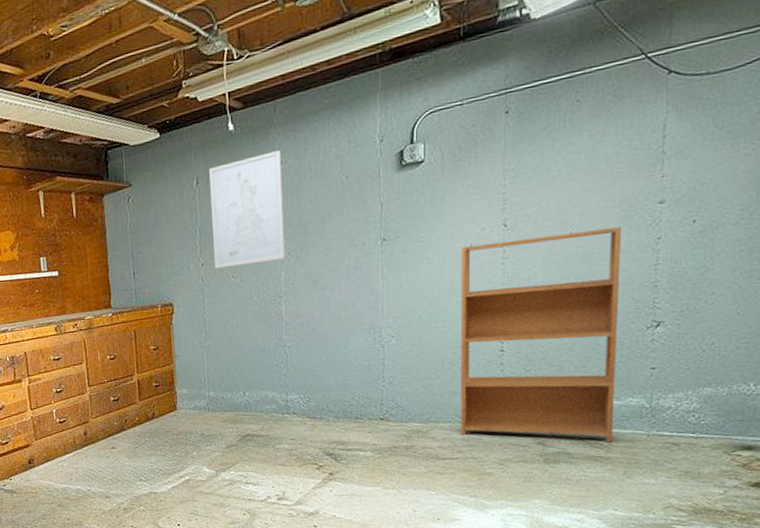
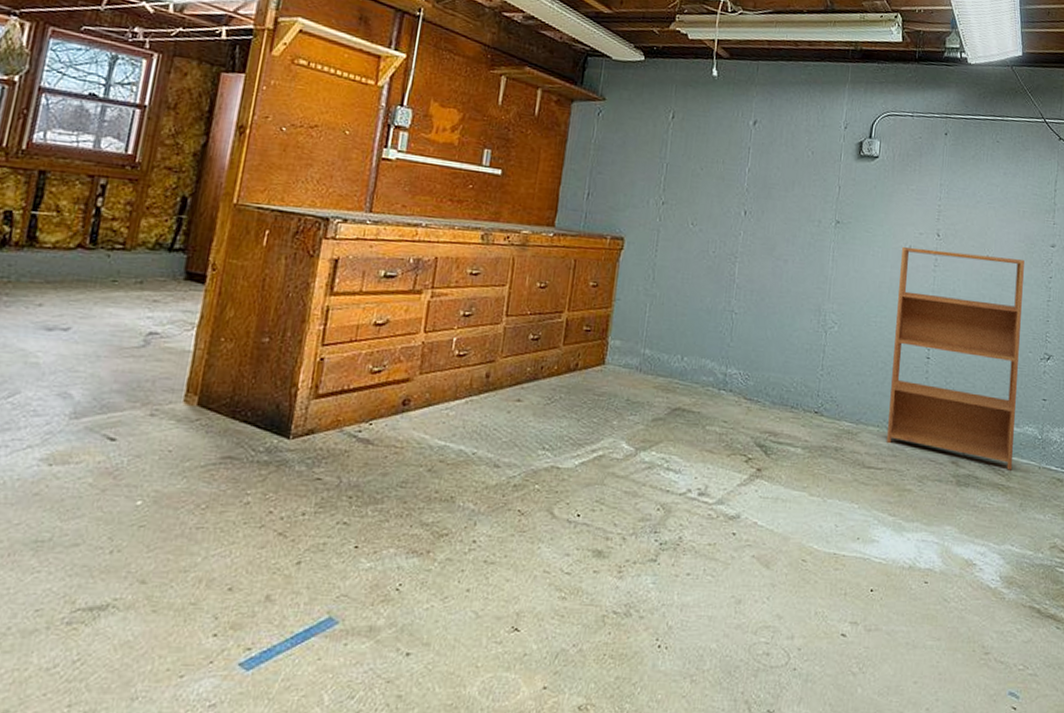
wall art: present [209,150,286,269] -> none [675,105,758,219]

